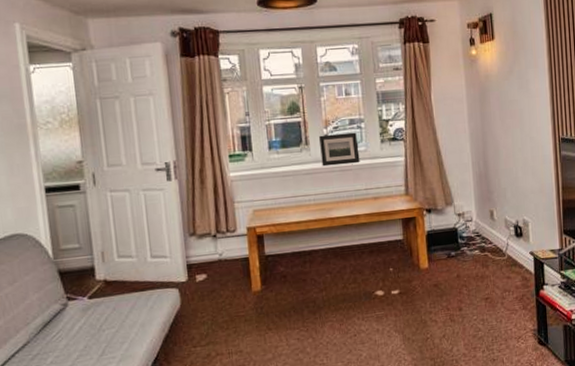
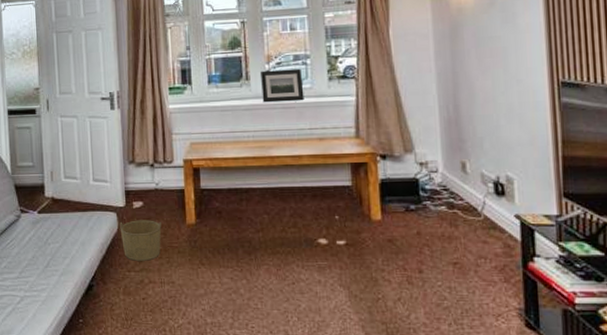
basket: none [182,292,227,336] -> present [119,220,162,261]

